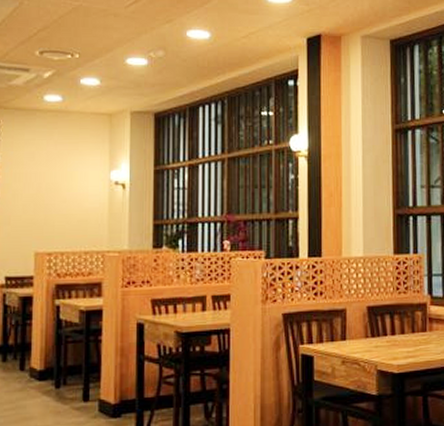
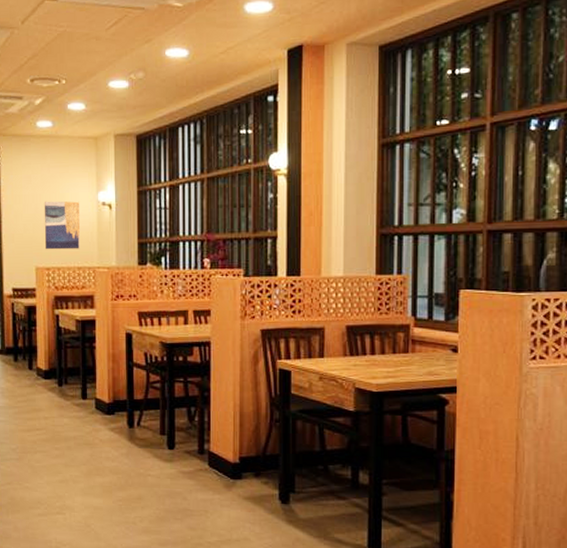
wall art: none [47,179,89,233] -> present [44,201,80,250]

